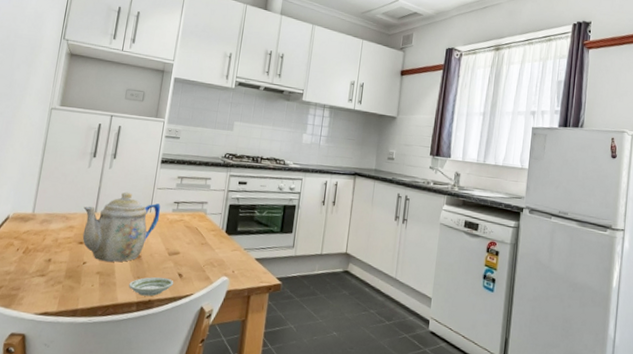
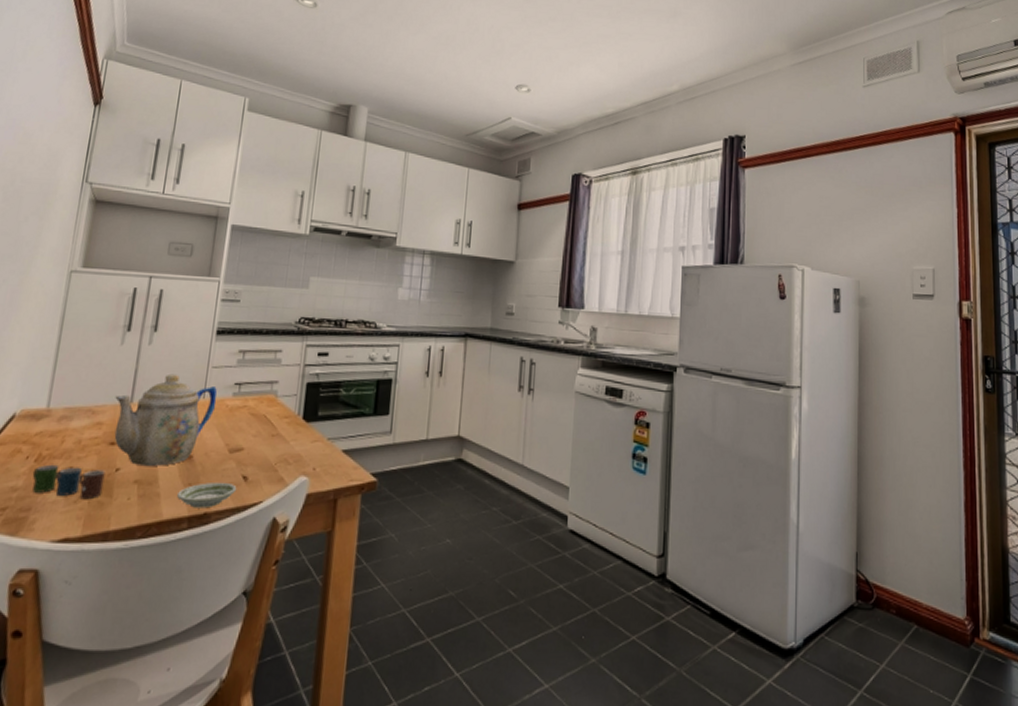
cup: none [21,256,76,284] -> present [32,464,106,499]

